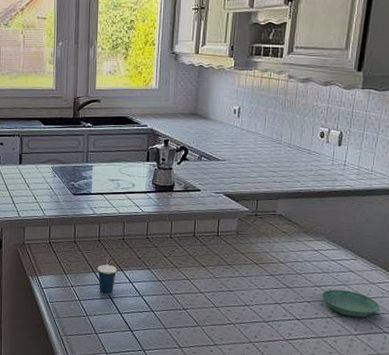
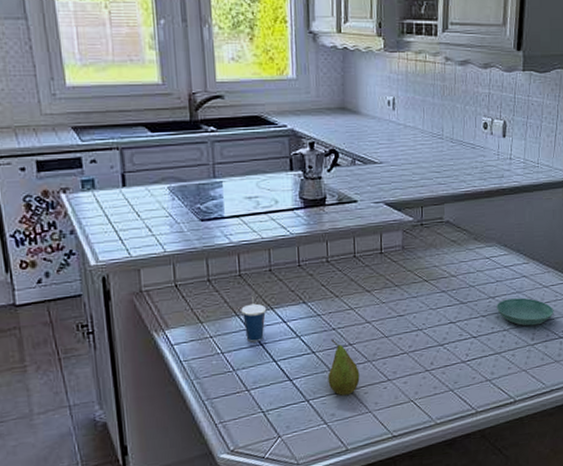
fruit: none [162,302,190,351] -> present [327,339,360,396]

